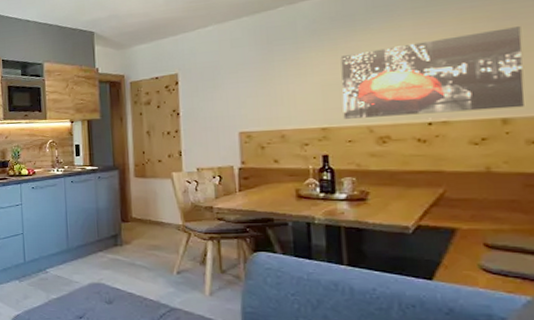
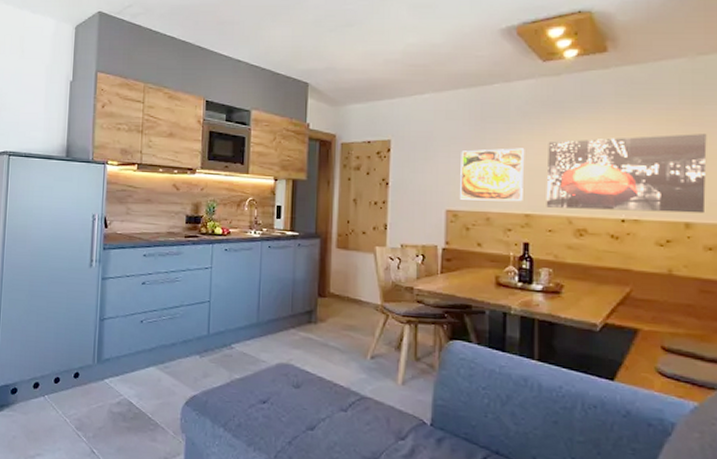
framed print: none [249,65,318,121] -> present [460,148,525,202]

